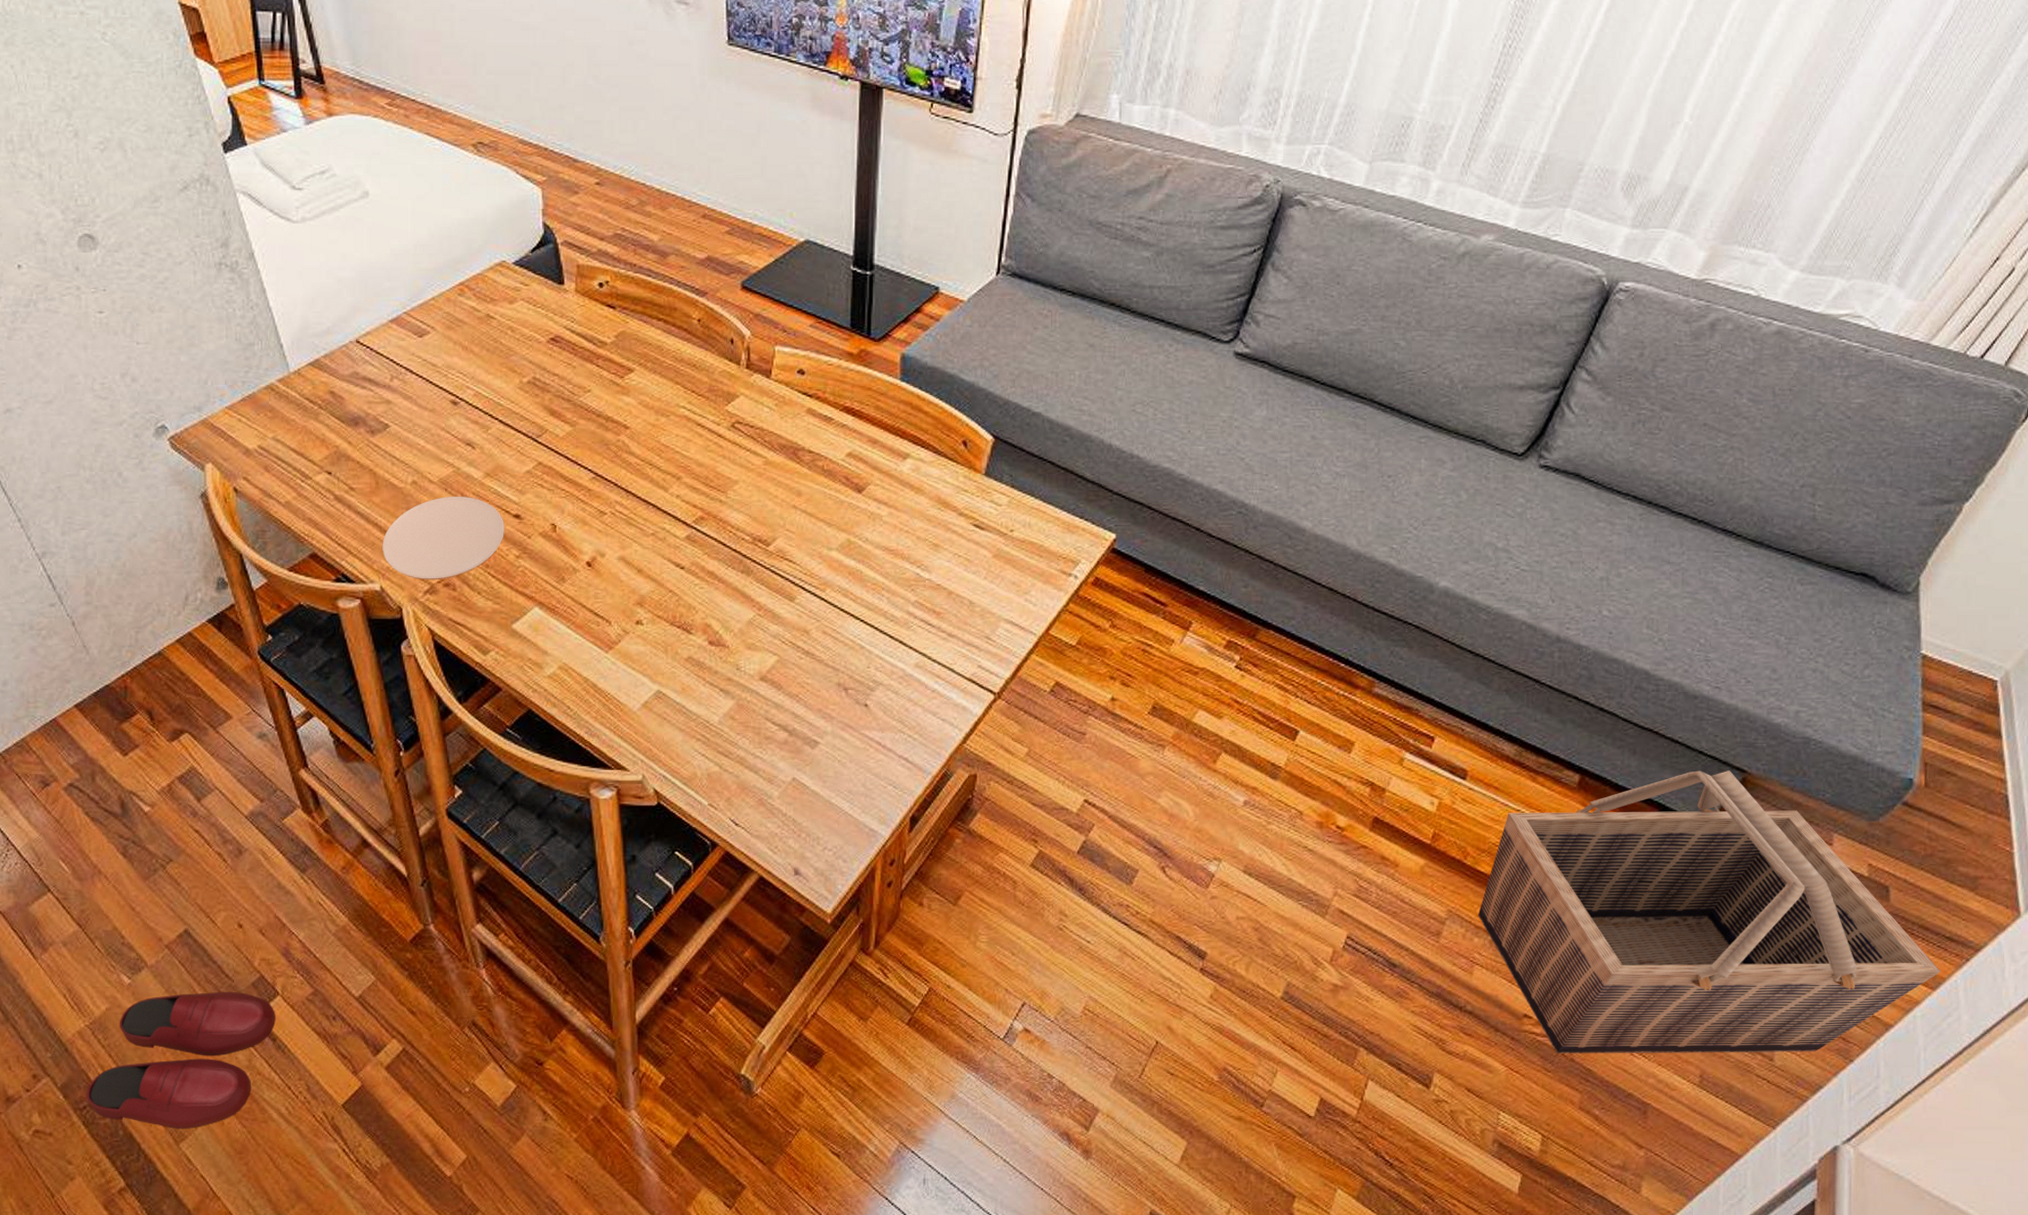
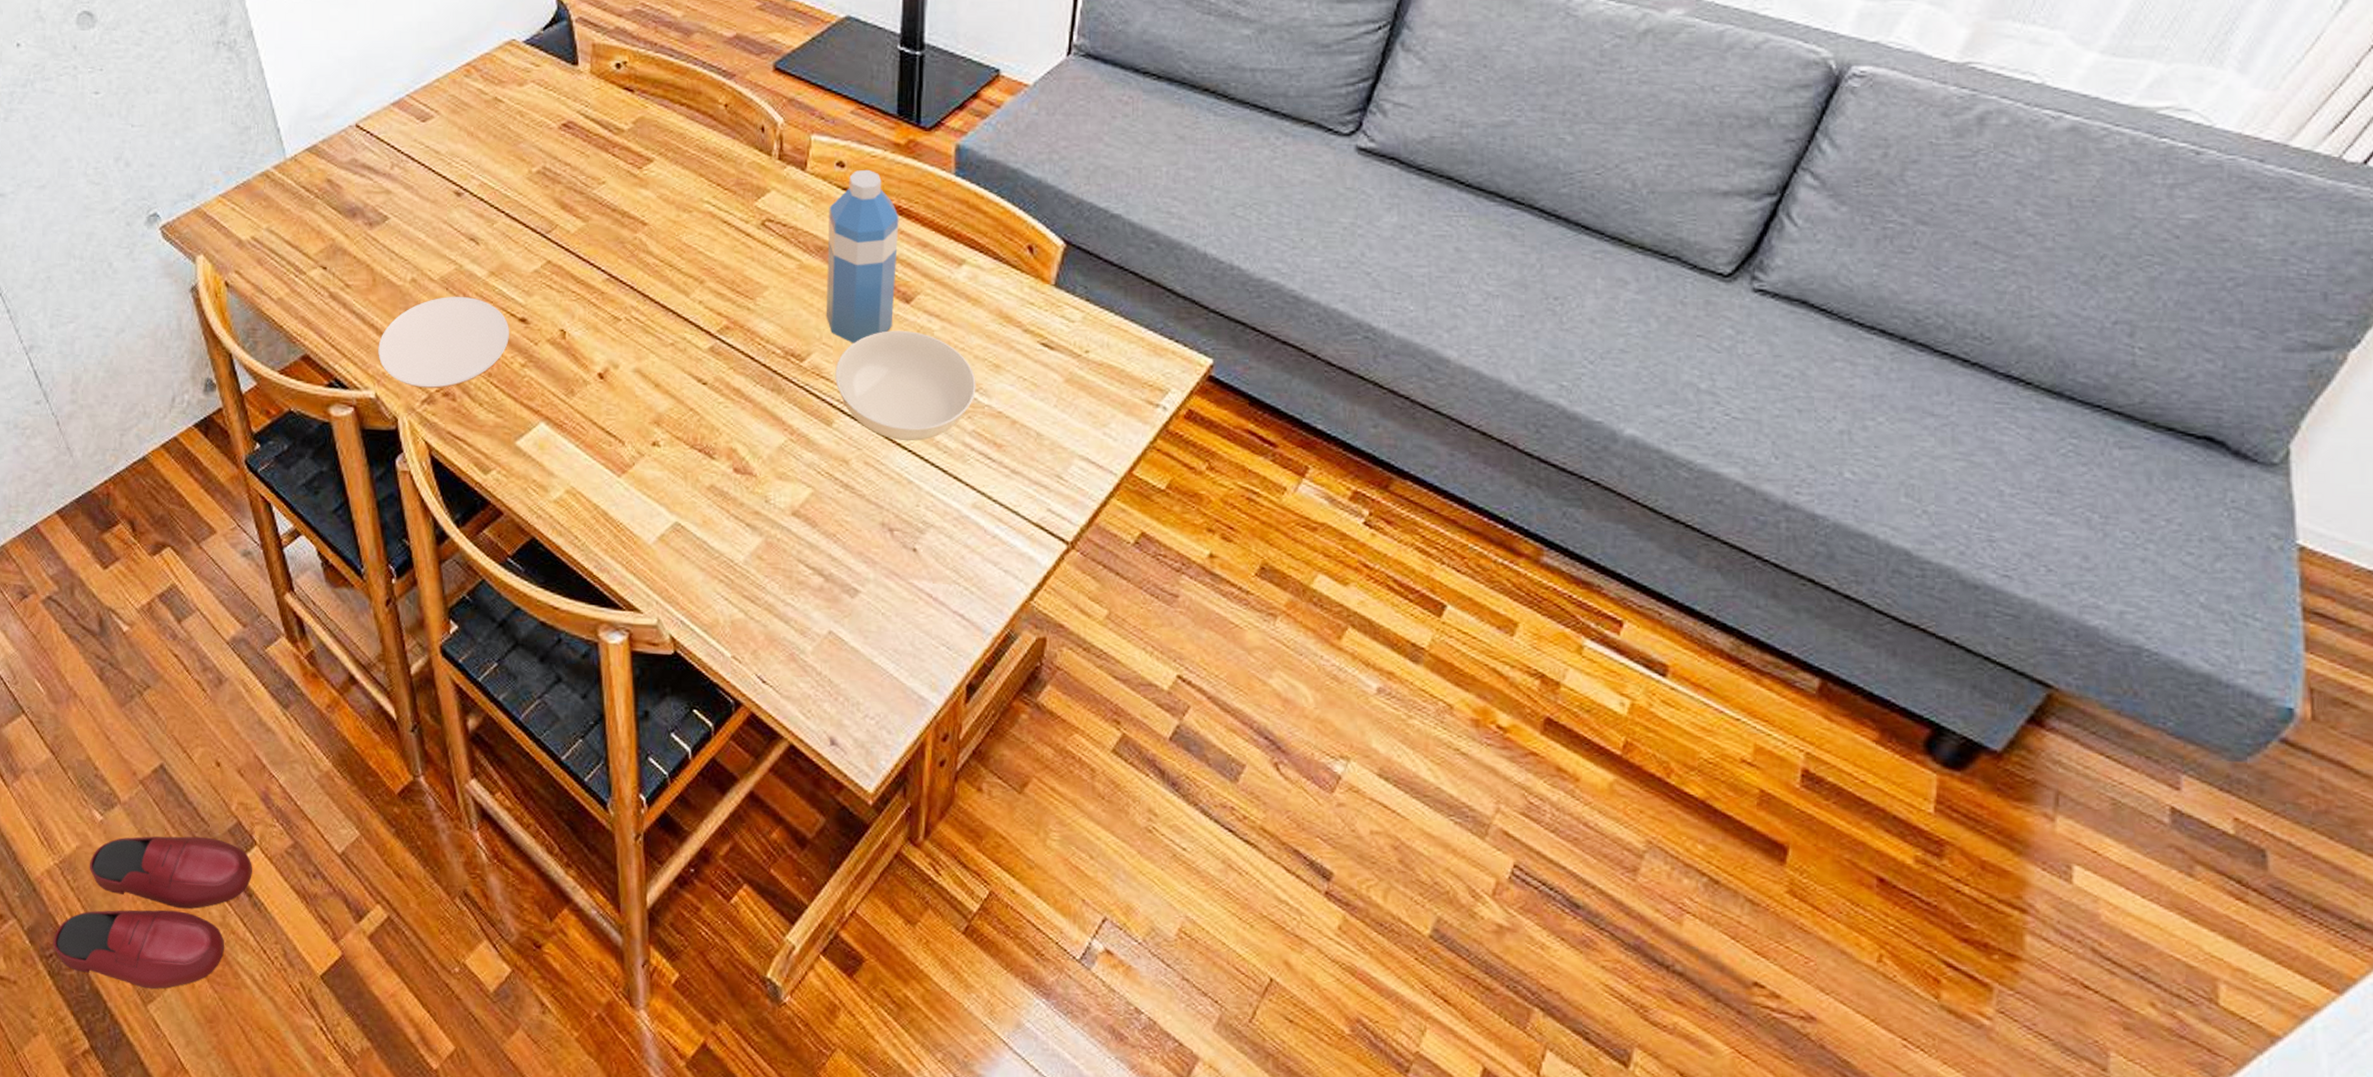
water bottle: none [788,376,852,529] -> present [826,169,899,343]
bowl: none [797,517,918,613] -> present [835,330,976,441]
basket: present [1478,771,1941,1054] -> none [1688,682,2349,1064]

